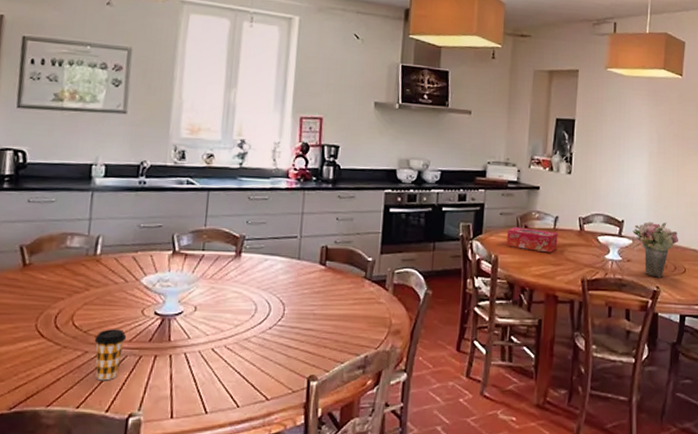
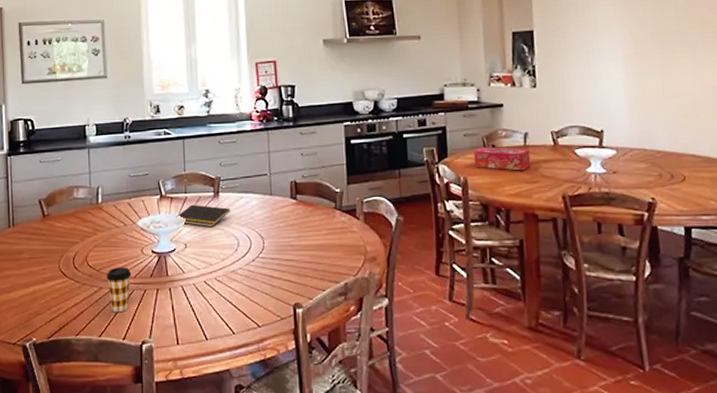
notepad: none [188,263,253,290] -> present [176,204,231,228]
flower bouquet: present [632,221,679,278] -> none [615,128,673,188]

